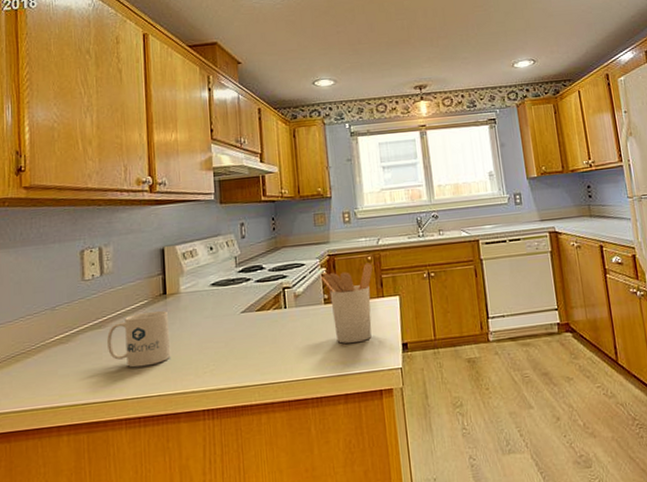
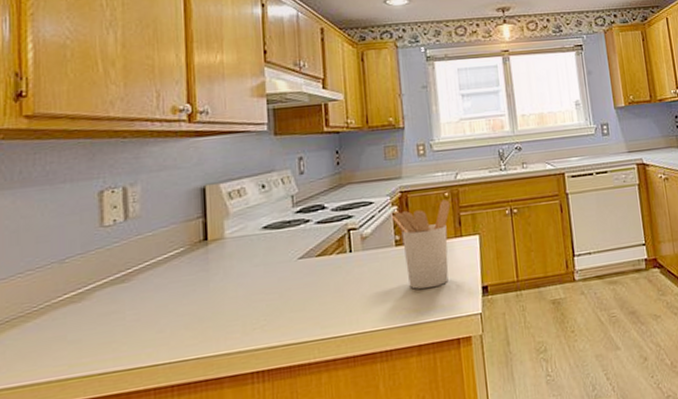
mug: present [107,310,170,368] -> none [132,259,211,328]

